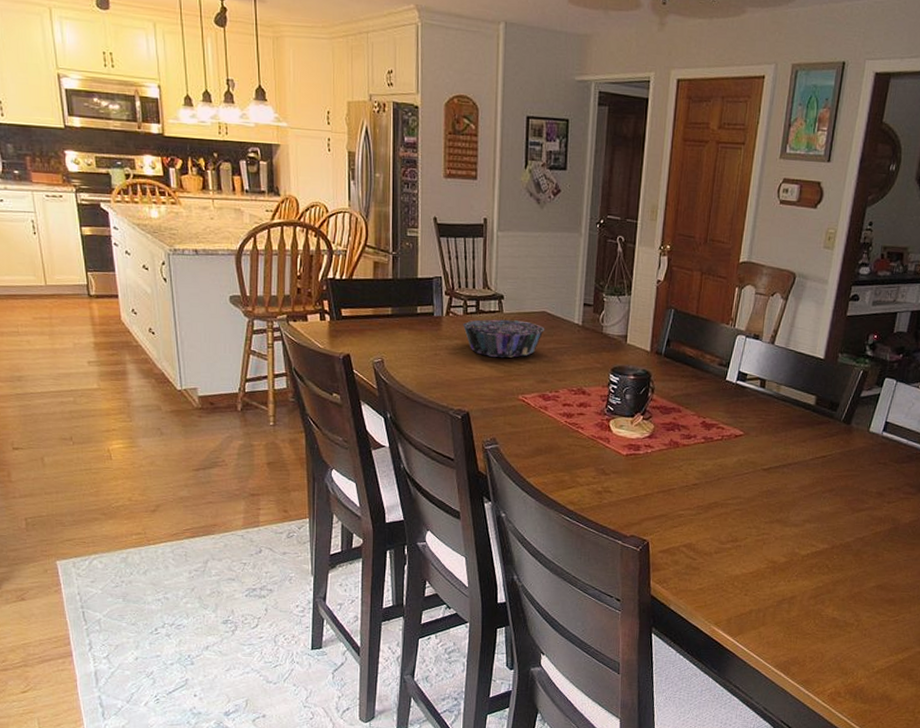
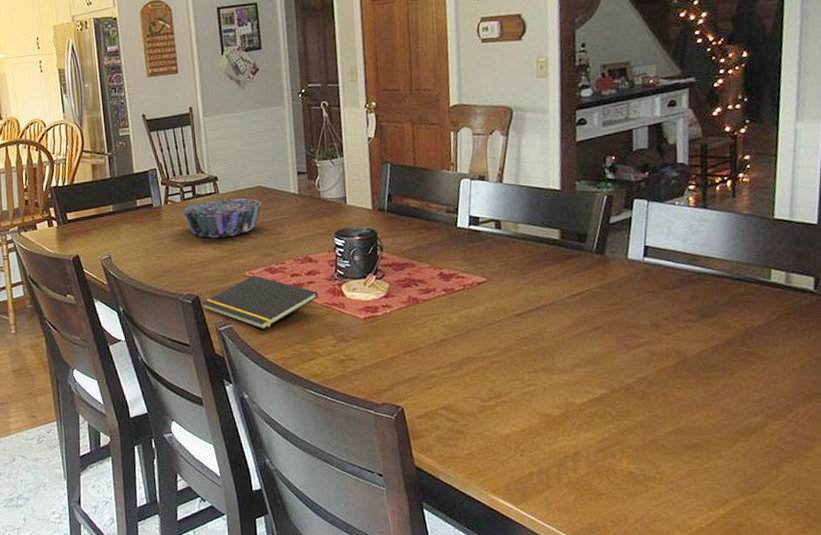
notepad: none [471,399,586,453] -> present [201,275,318,330]

